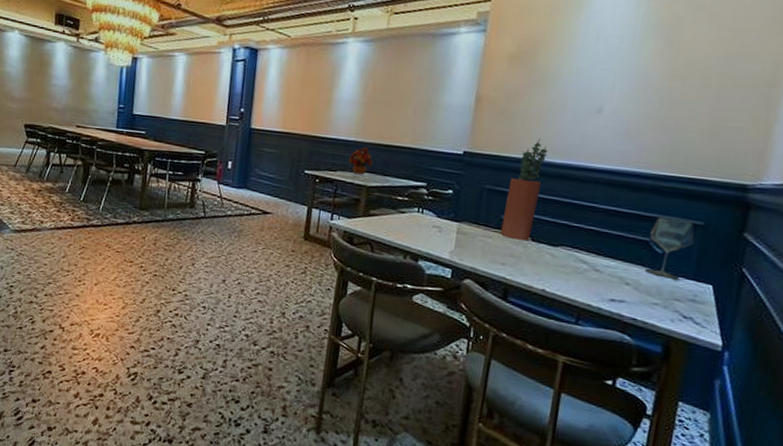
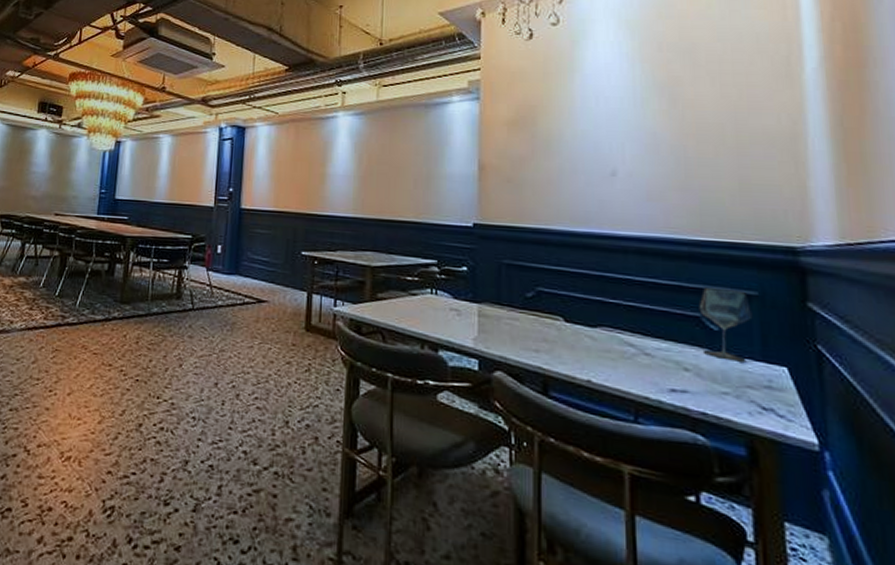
flower arrangement: present [348,147,373,175] -> none [348,224,376,254]
vase: present [500,138,547,241] -> none [527,206,565,323]

